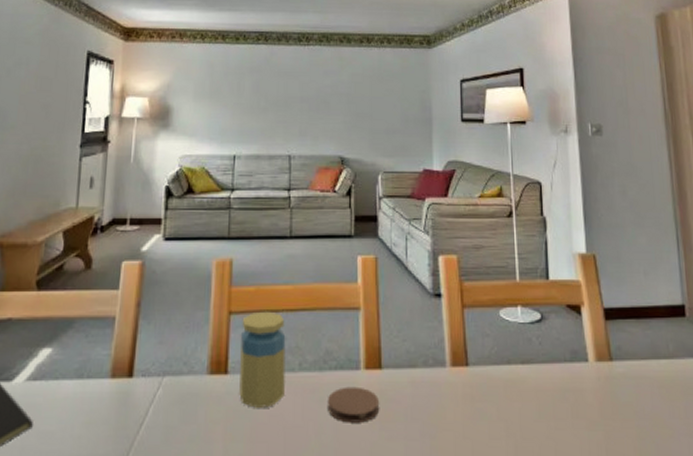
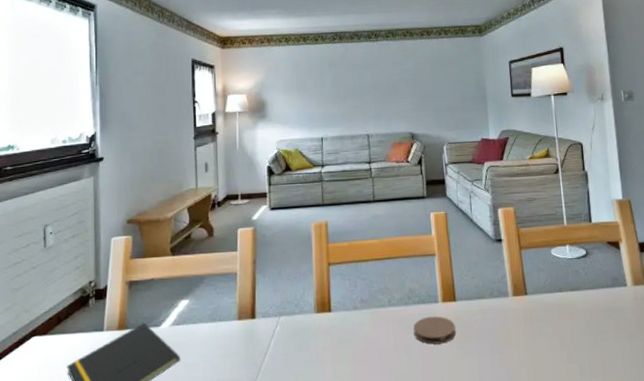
jar: present [239,311,286,408] -> none [339,261,378,337]

